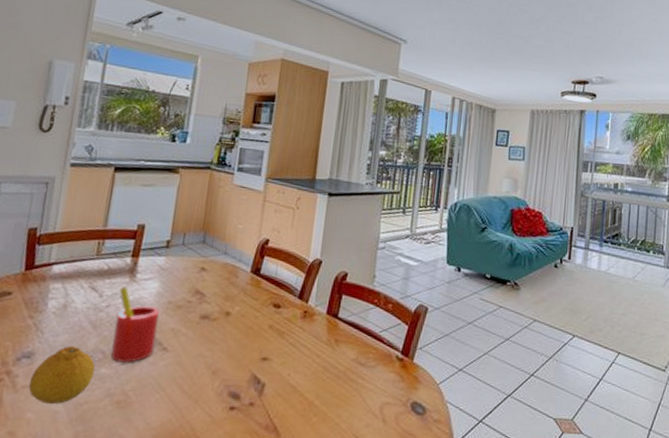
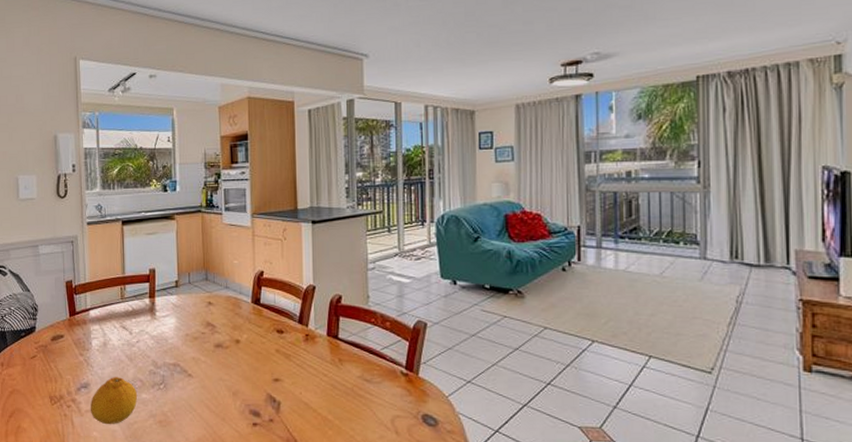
straw: present [111,287,160,363] -> none [144,324,182,389]

